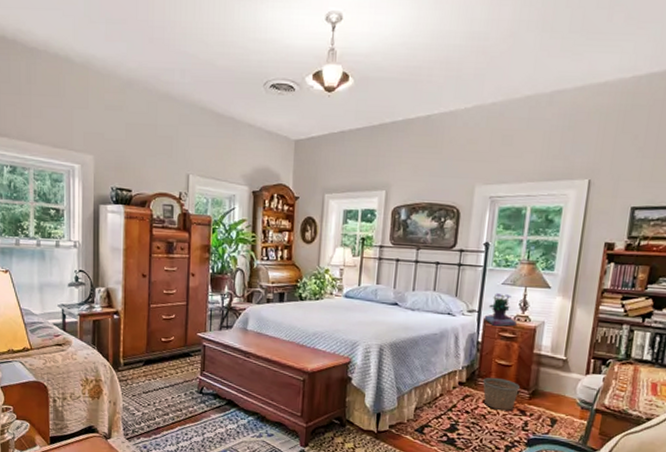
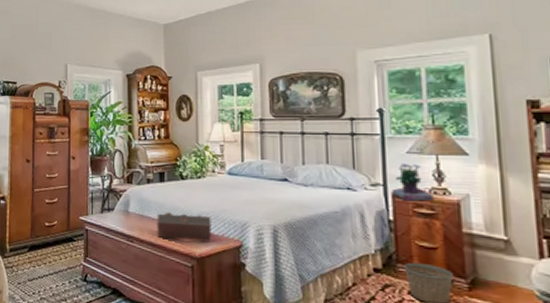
decorative box: none [273,330,325,359] -> present [157,212,212,242]

